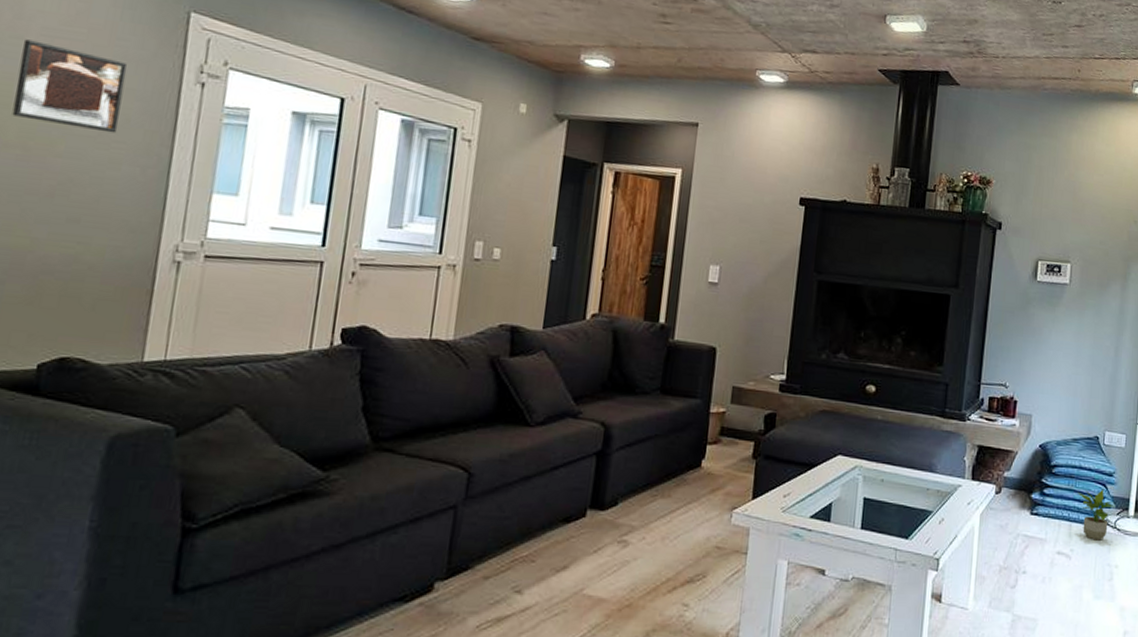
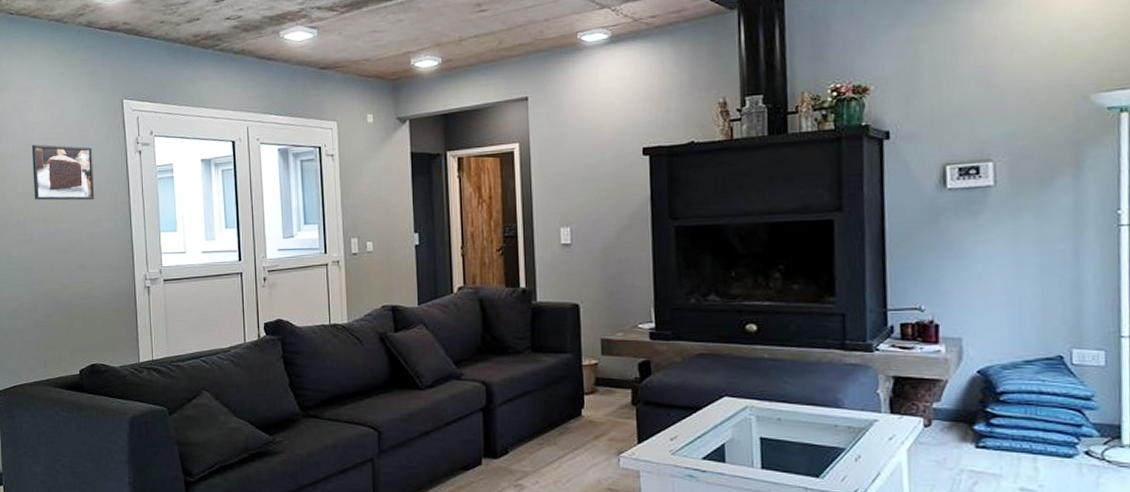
potted plant: present [1077,488,1116,541] -> none [1040,415,1100,475]

